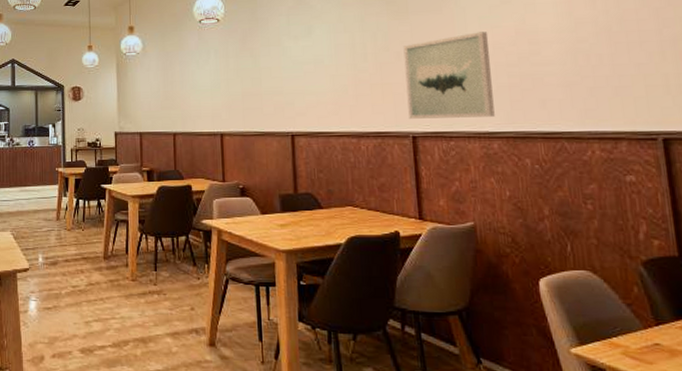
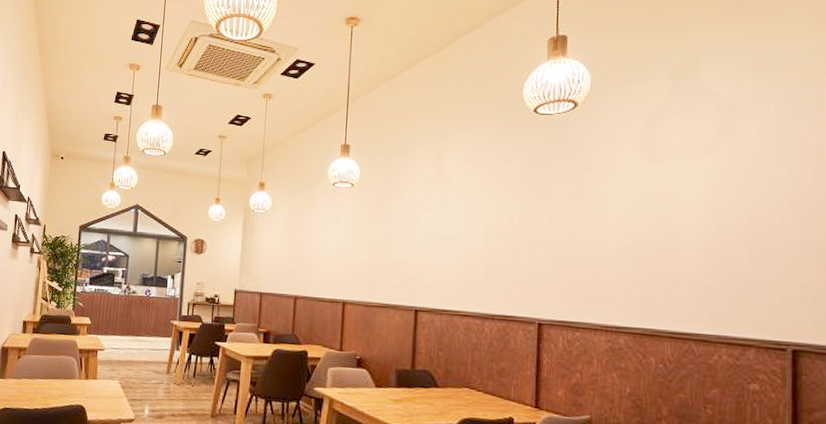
wall art: present [403,32,495,119] -> none [537,223,628,311]

